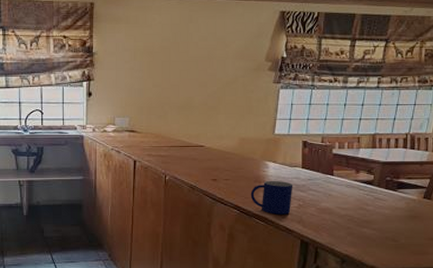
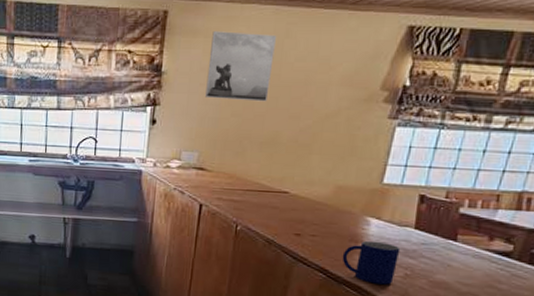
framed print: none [130,18,182,74] -> present [205,31,276,102]

